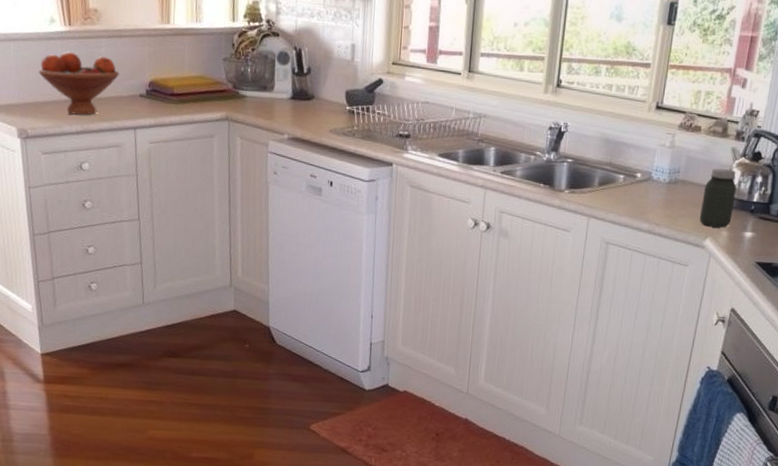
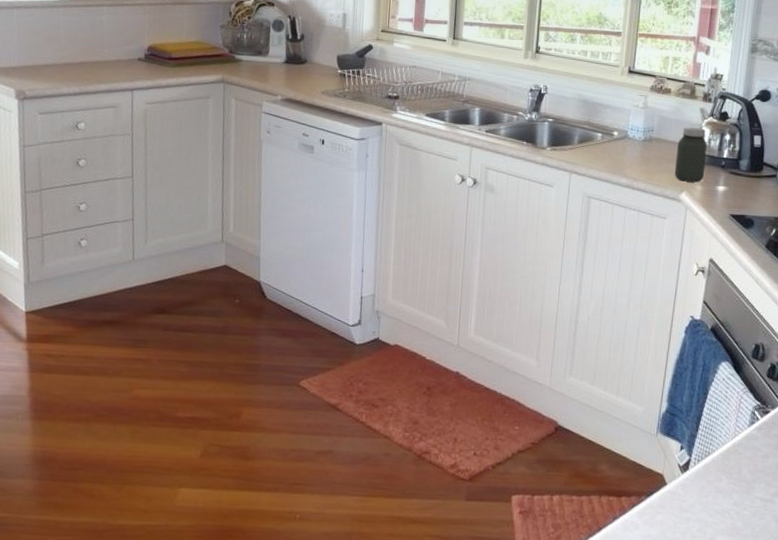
fruit bowl: present [39,51,119,115] -> none [40,18,119,78]

